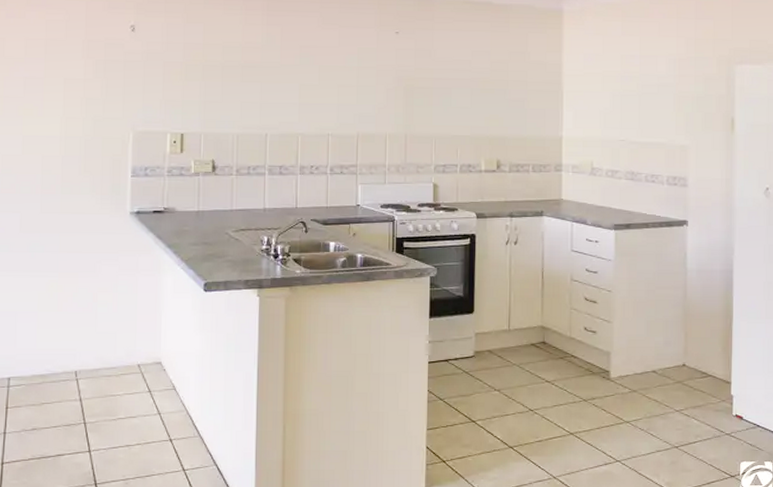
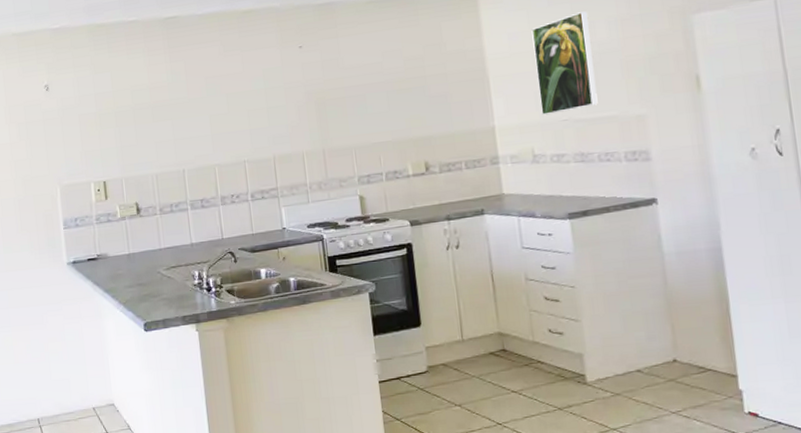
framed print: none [604,46,653,134] -> present [531,11,598,116]

